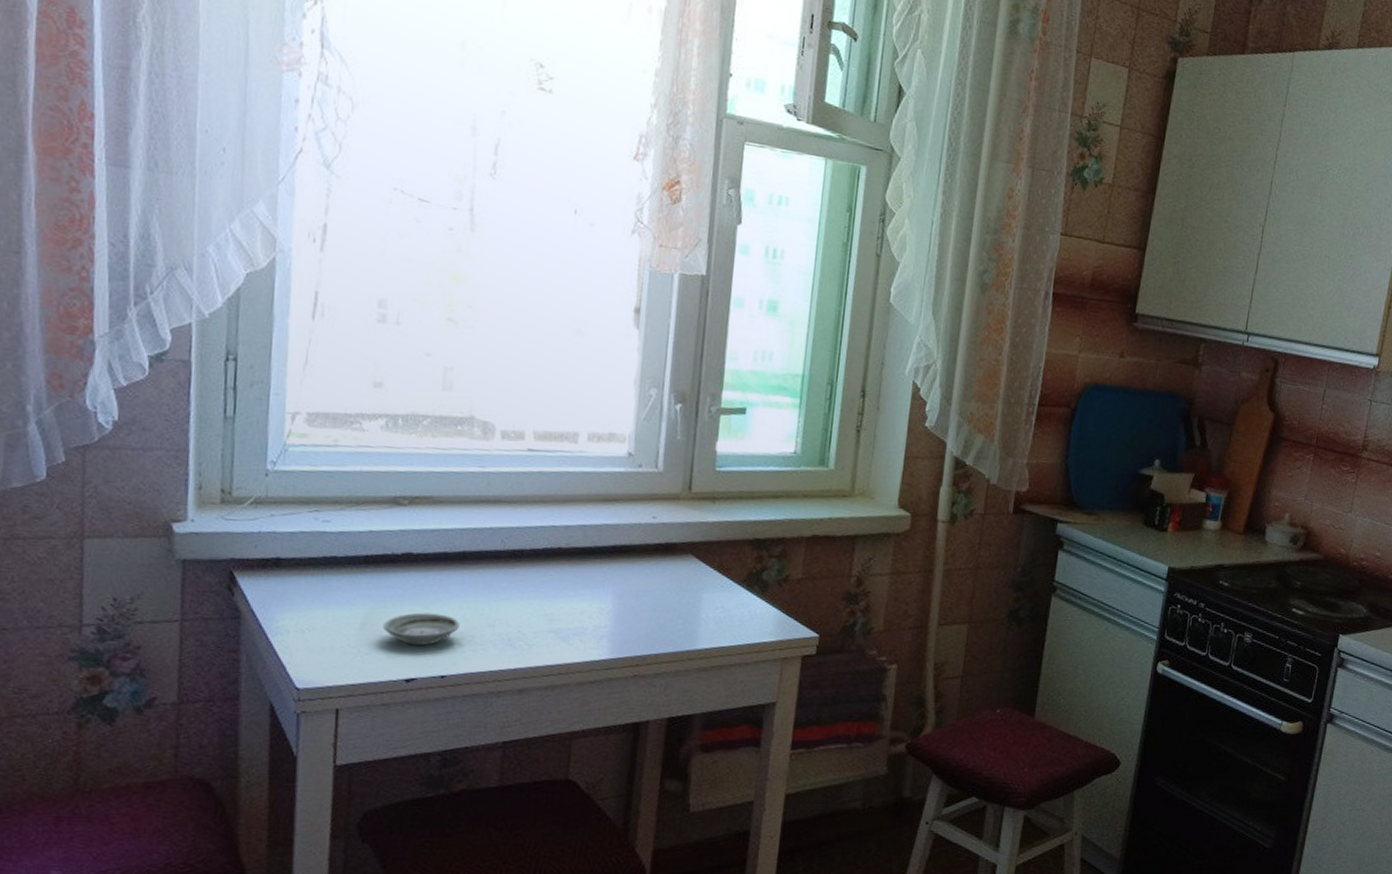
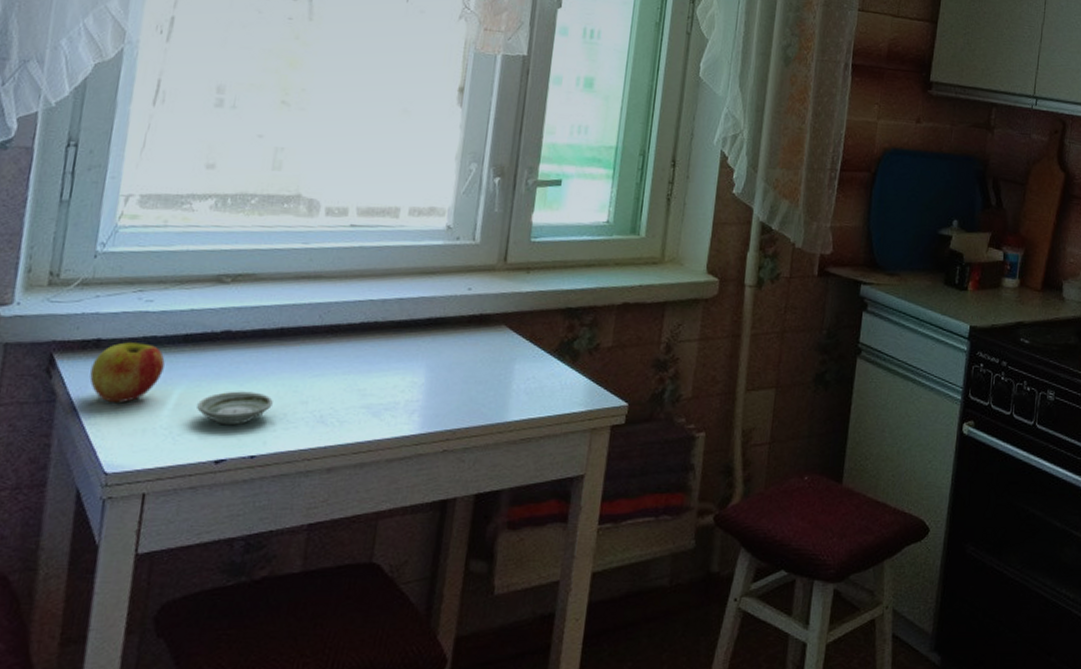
apple: none [272,562,347,622] -> present [90,342,165,404]

